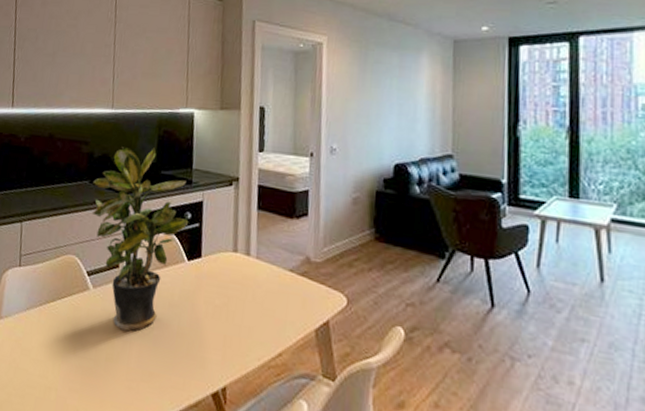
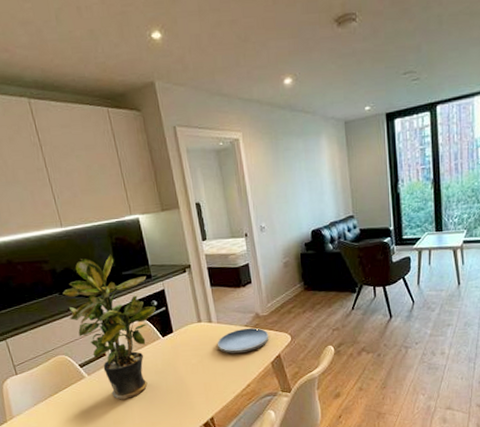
plate: none [251,273,319,307] -> present [217,327,269,353]

